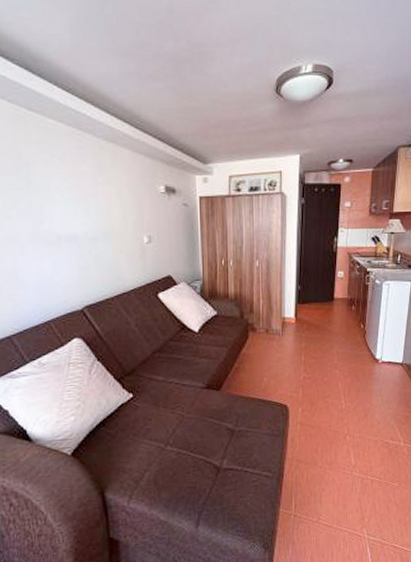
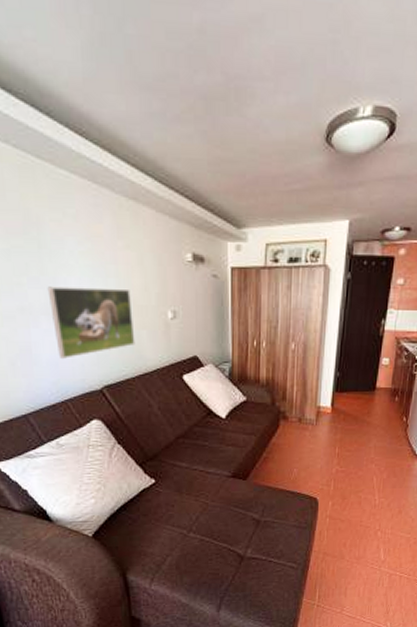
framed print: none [34,217,114,284] -> present [47,286,135,360]

